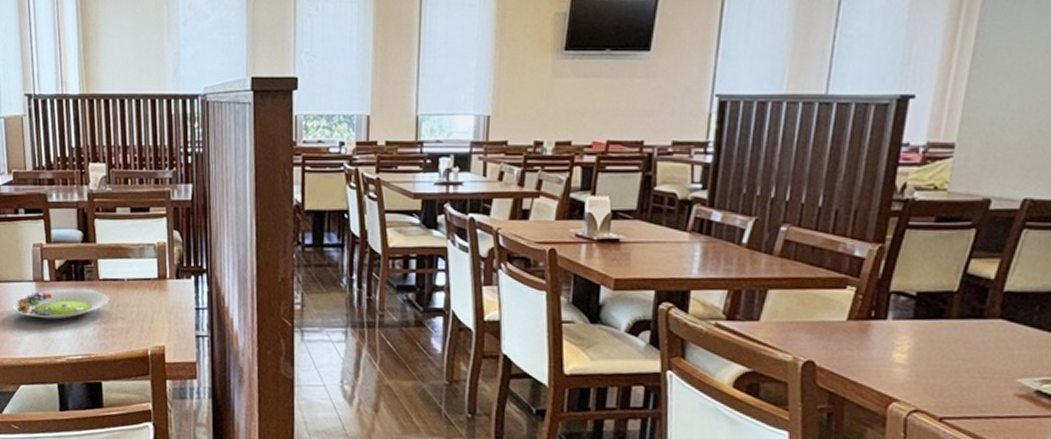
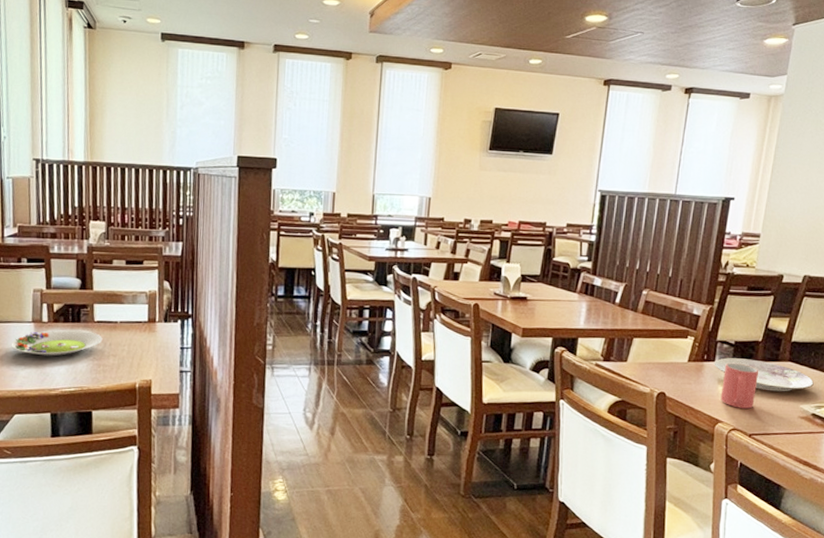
plate: none [885,314,1039,361] -> present [714,358,814,392]
mug: none [896,321,954,383] -> present [720,362,759,409]

